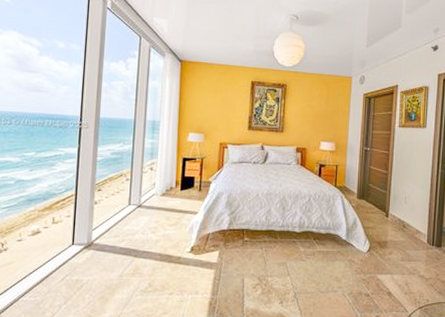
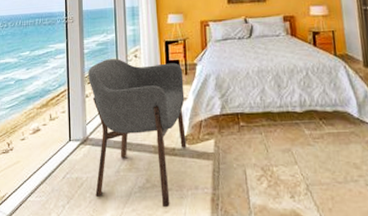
armchair: none [95,168,197,310] -> present [88,58,187,208]

